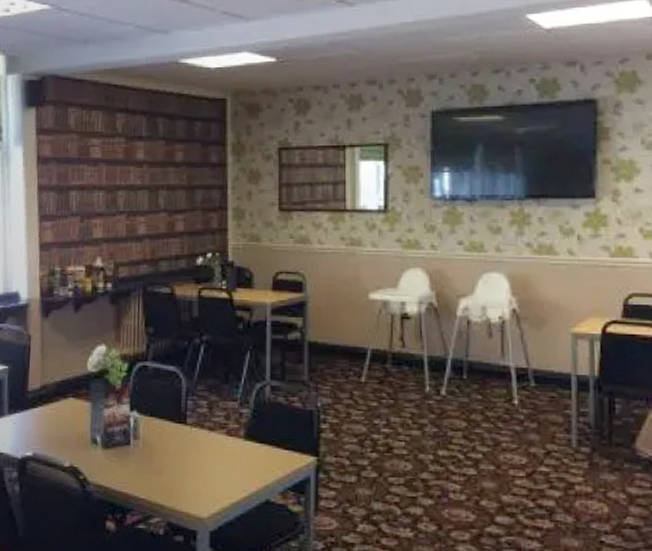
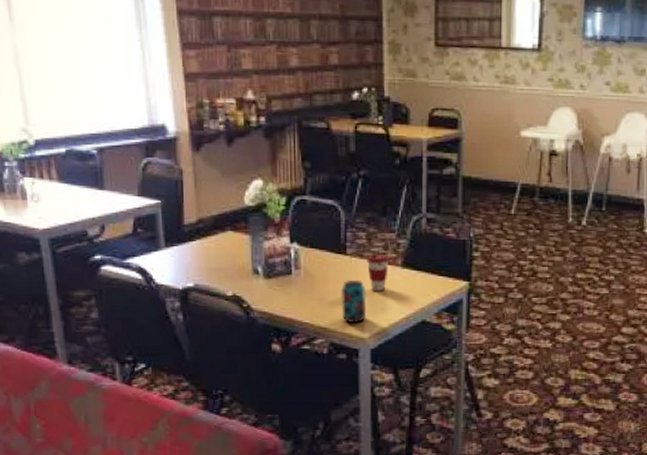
beverage can: none [179,451,207,500] -> present [340,279,367,323]
coffee cup: none [208,425,230,466] -> present [367,254,389,291]

